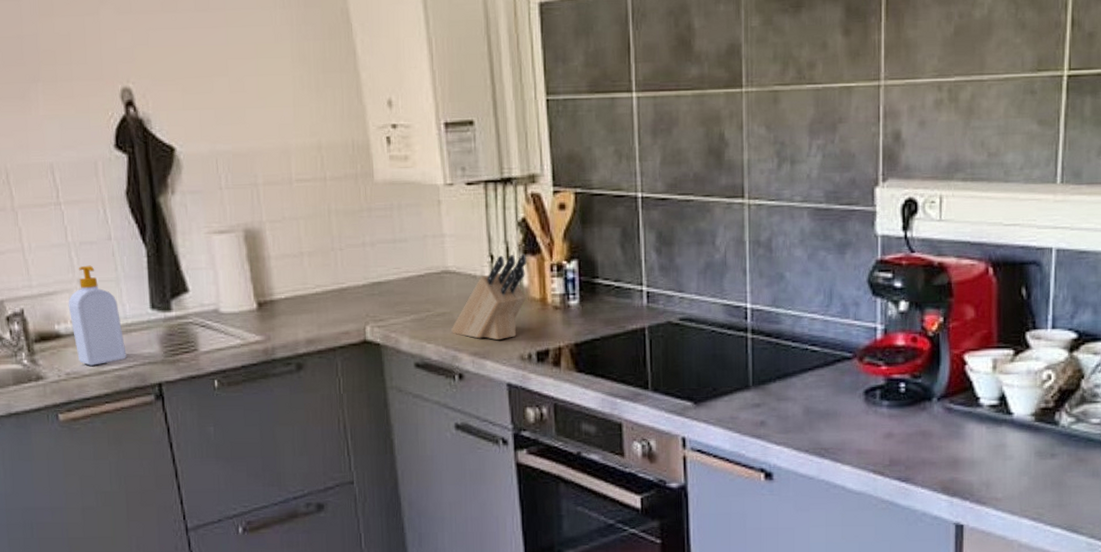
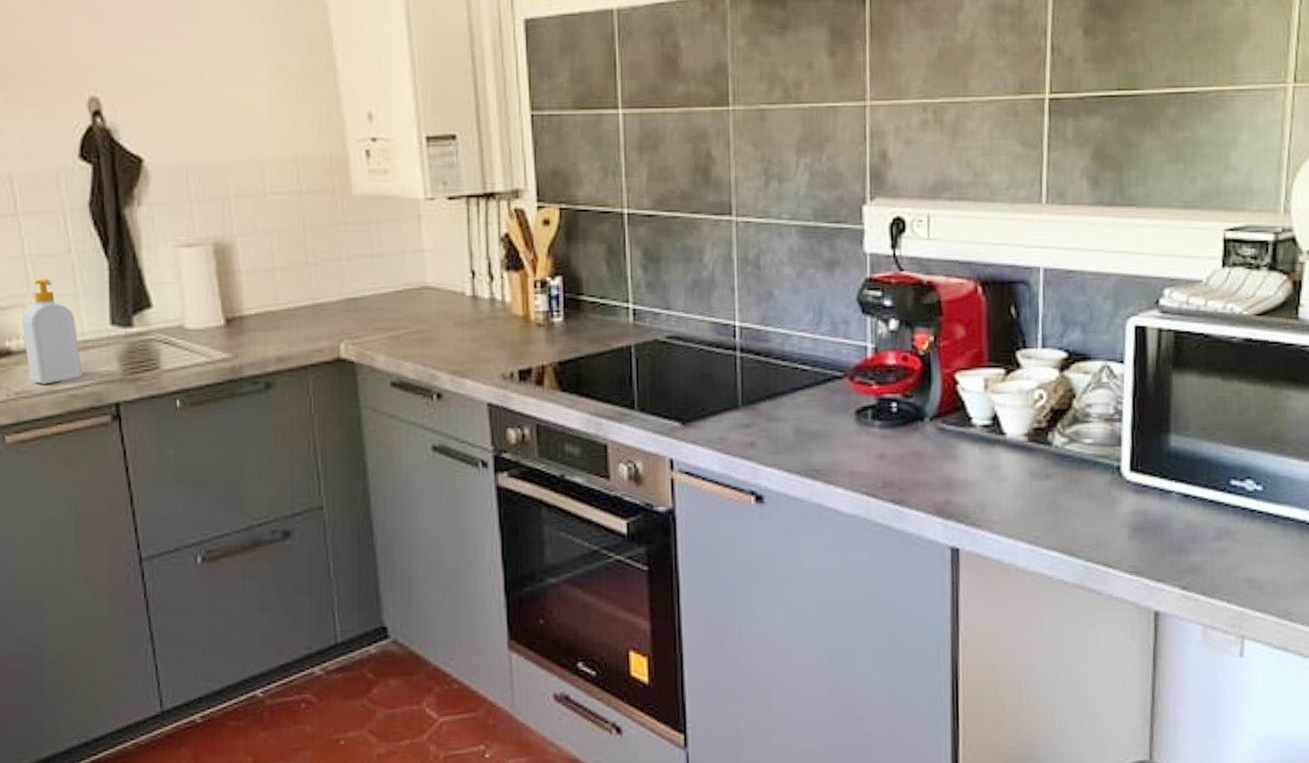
knife block: present [451,253,527,340] -> none [430,269,510,358]

